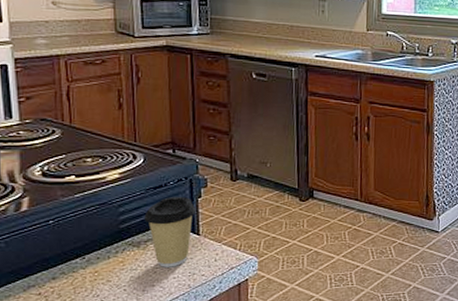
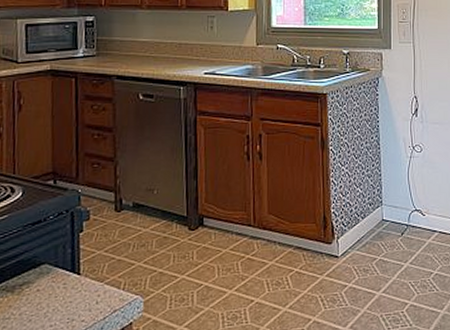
coffee cup: present [144,197,197,267] -> none [20,232,78,314]

